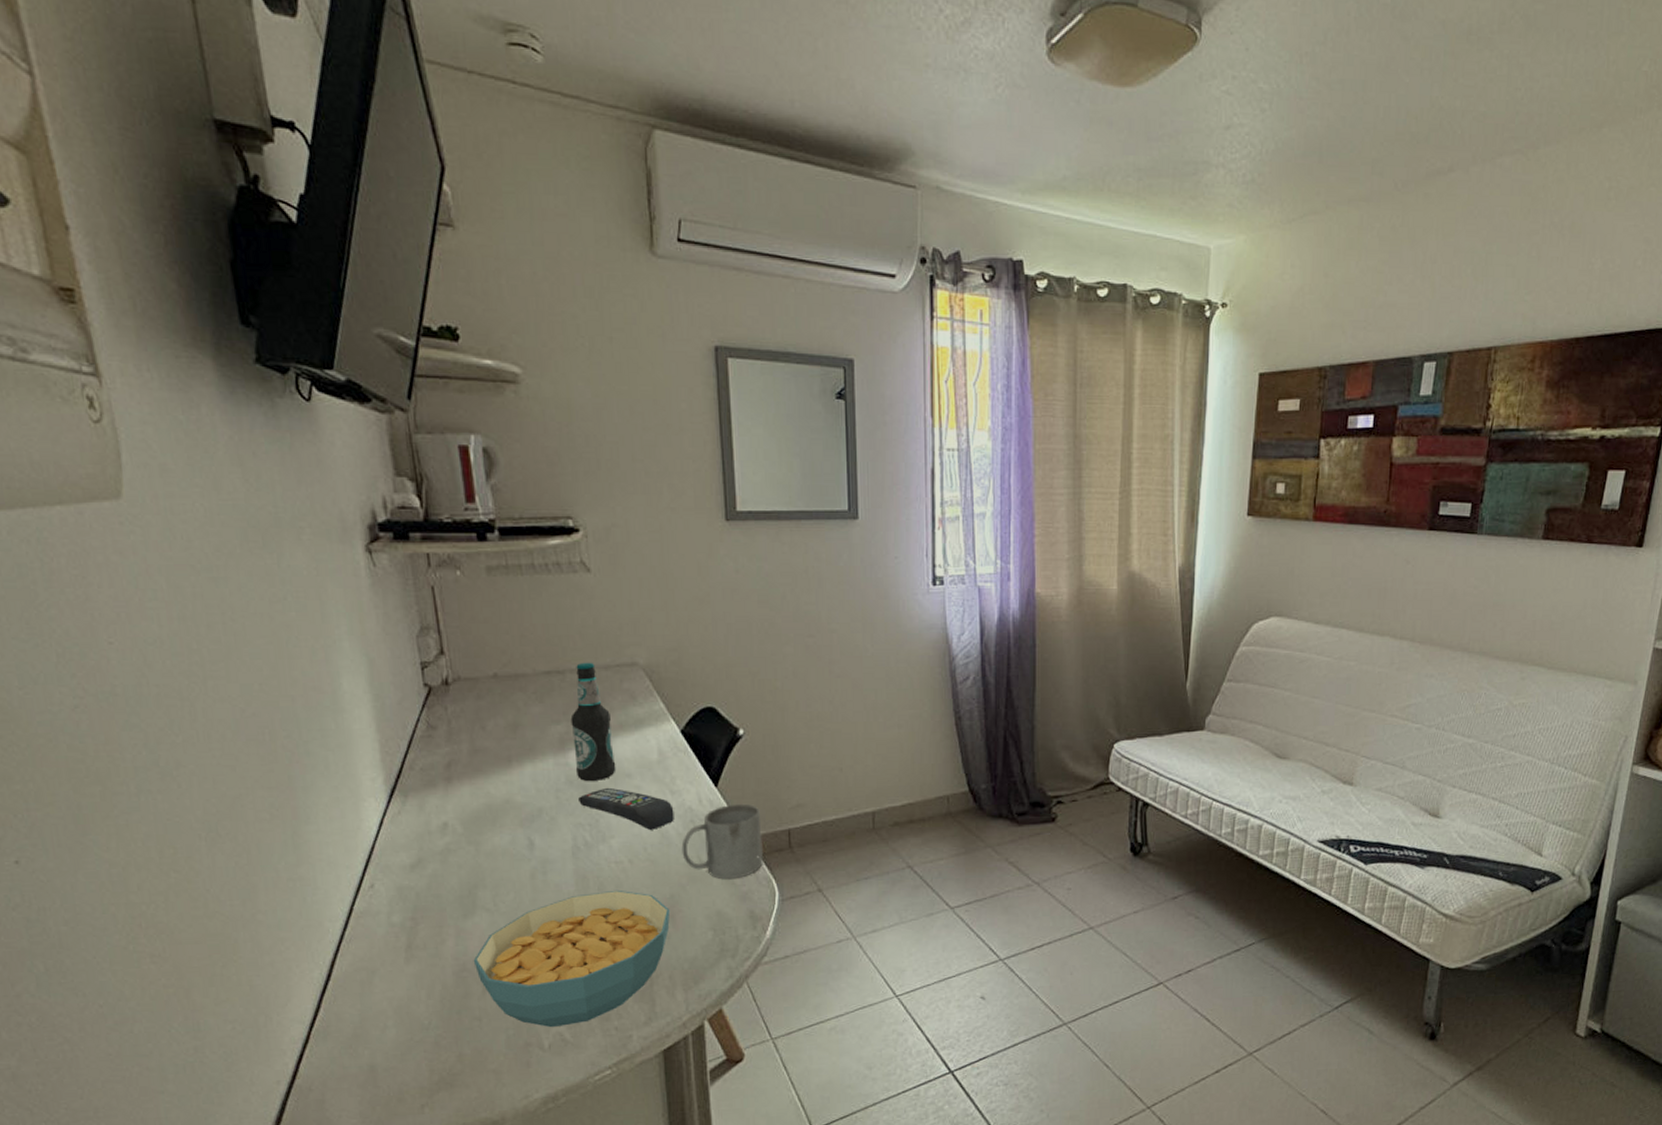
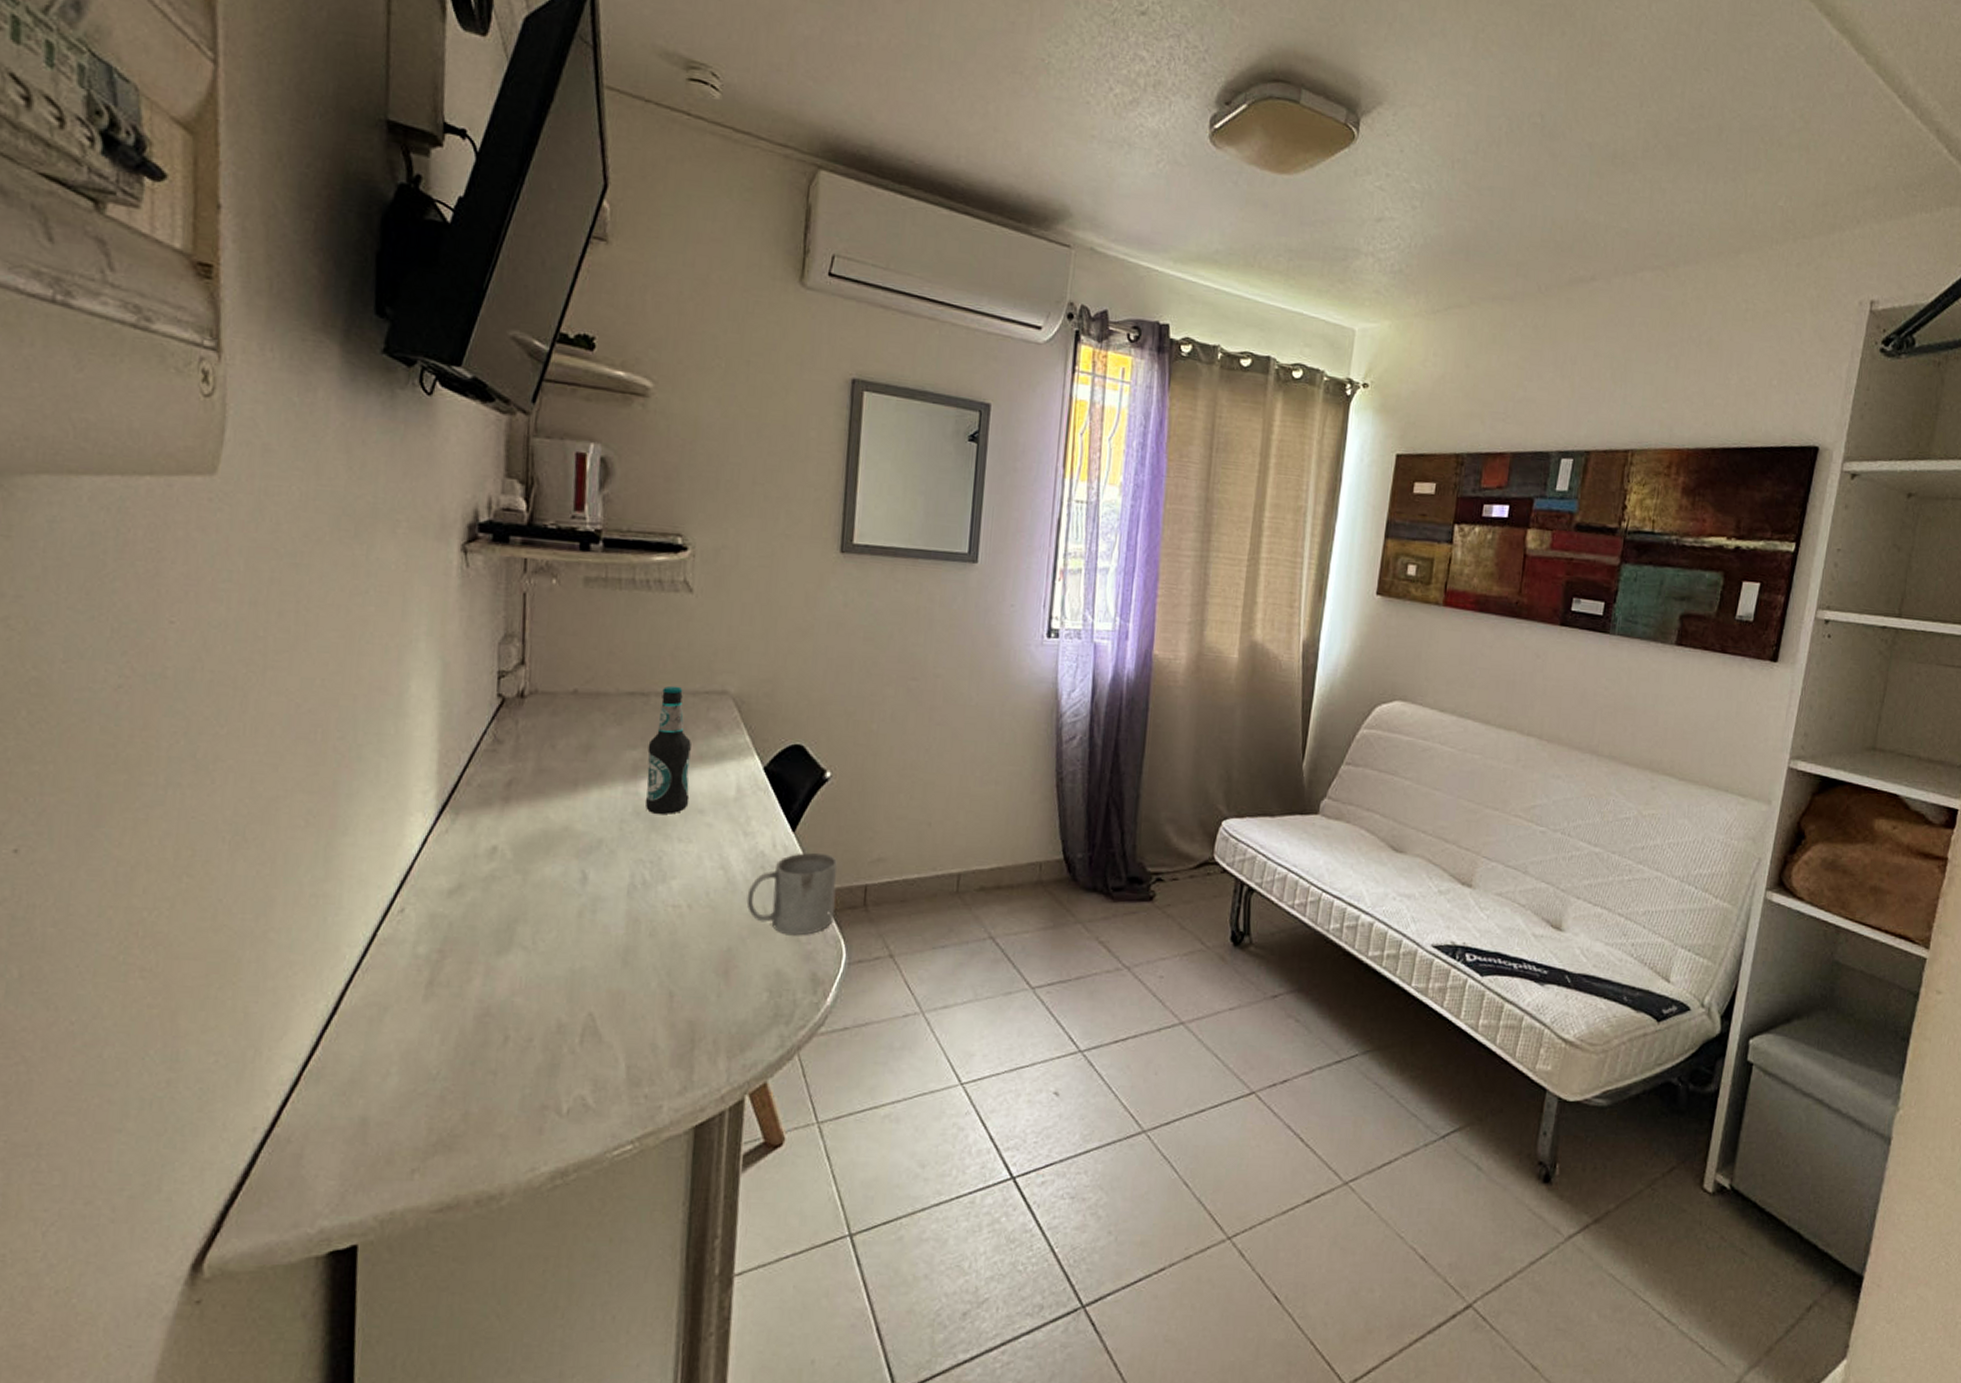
cereal bowl: present [473,889,670,1028] -> none [499,937,725,1090]
remote control: present [579,787,674,830] -> none [643,822,745,873]

